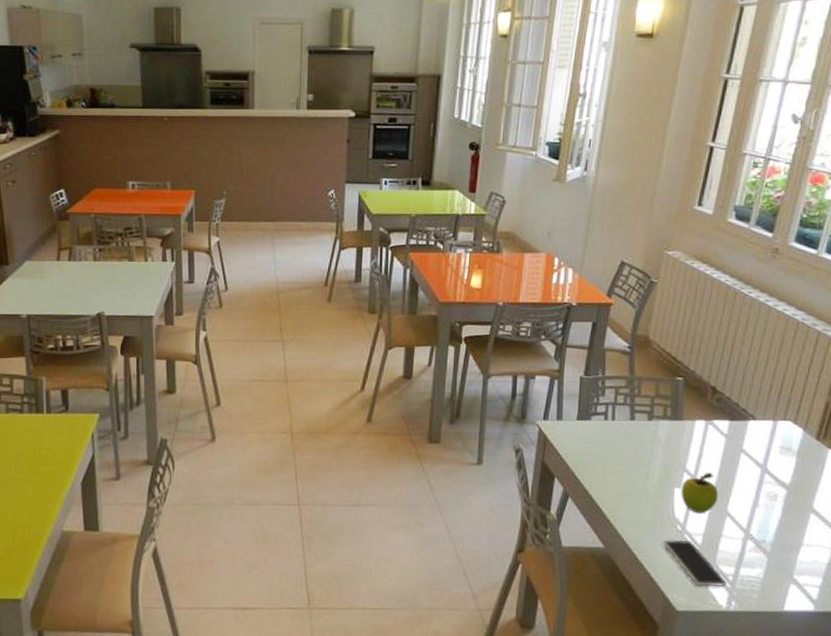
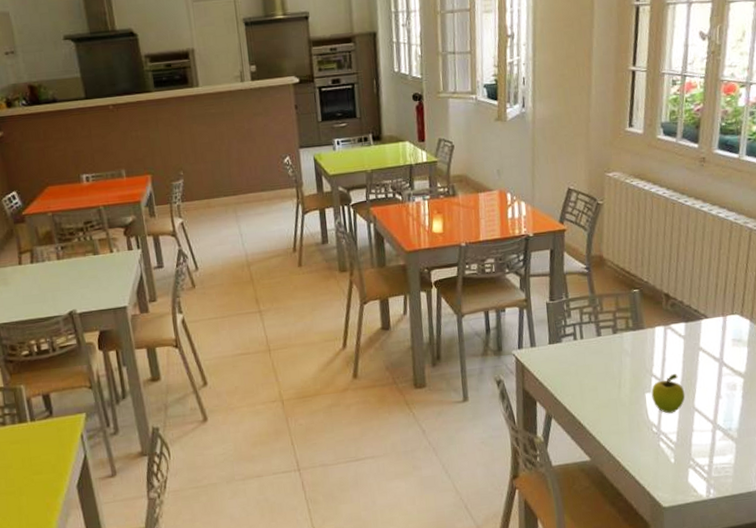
smartphone: present [663,539,727,587] -> none [643,439,704,481]

